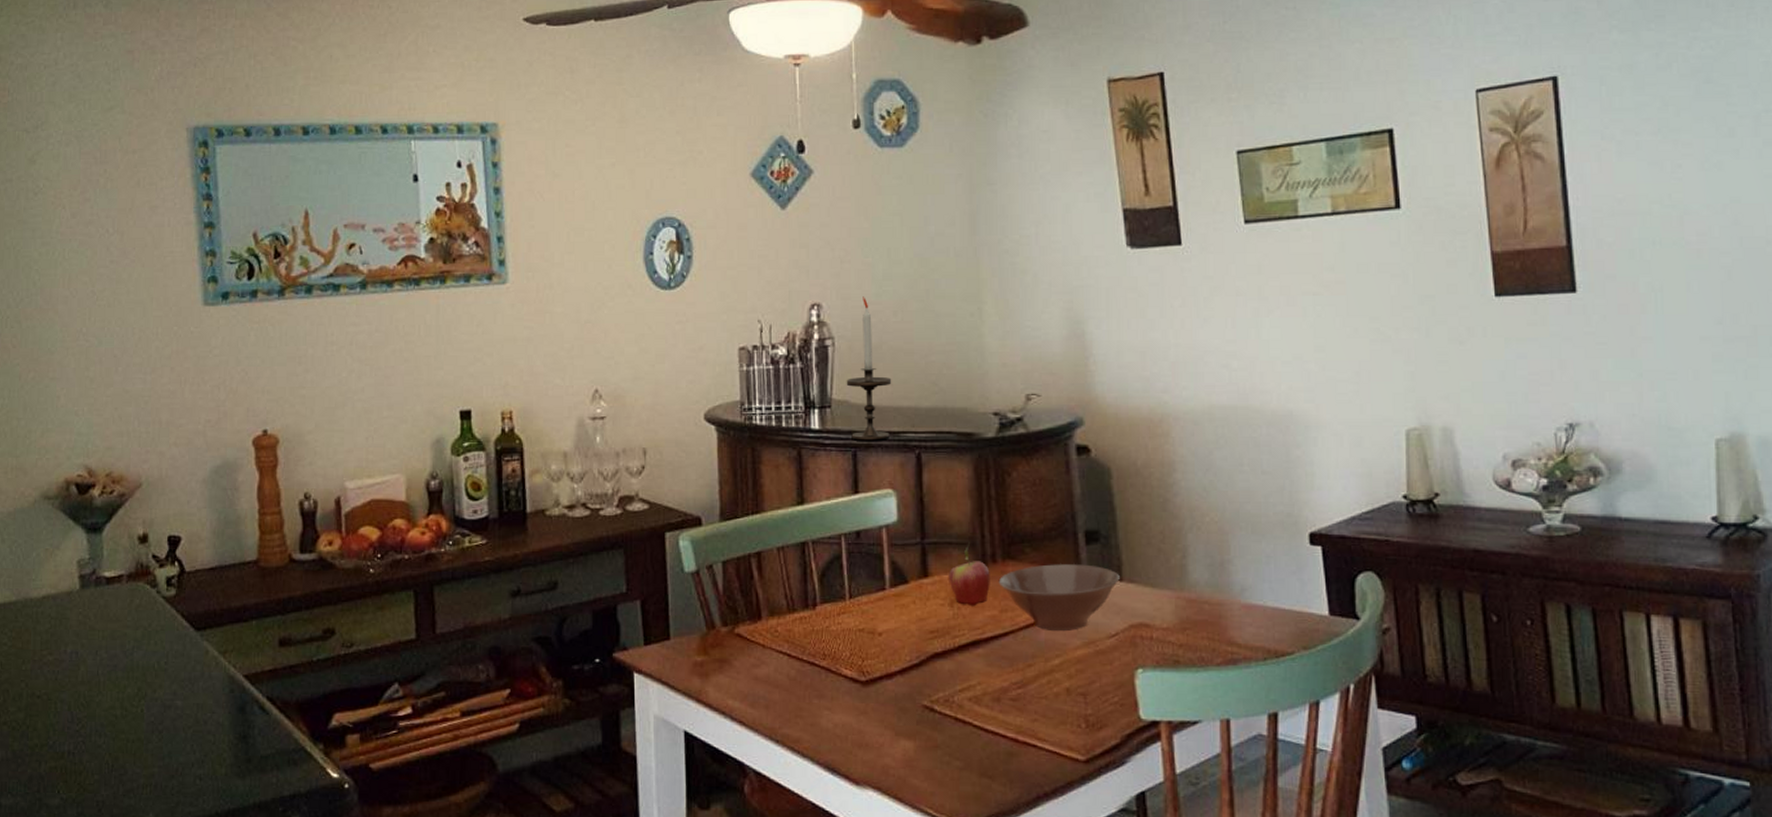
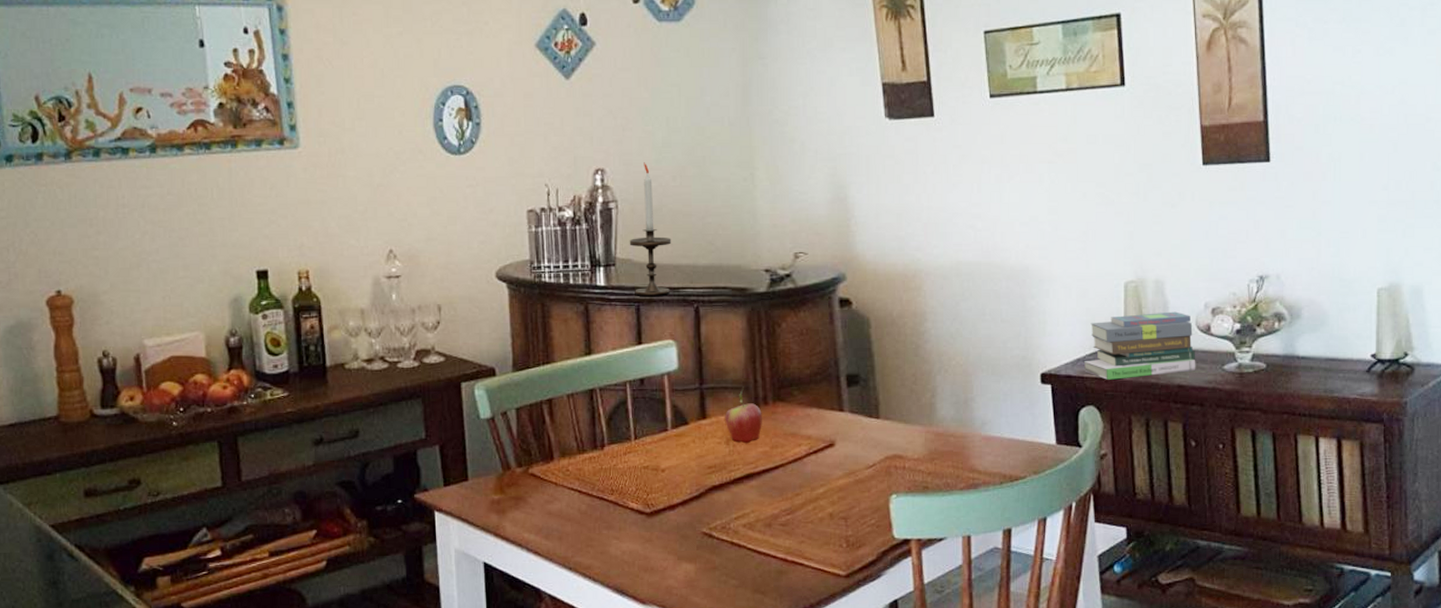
bowl: present [998,564,1120,631] -> none [769,404,877,463]
books: none [1359,464,1495,542] -> present [1083,311,1196,380]

